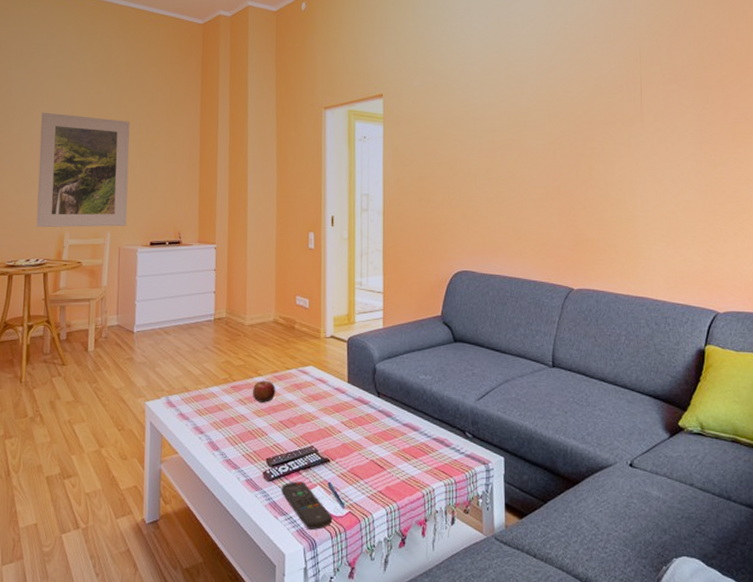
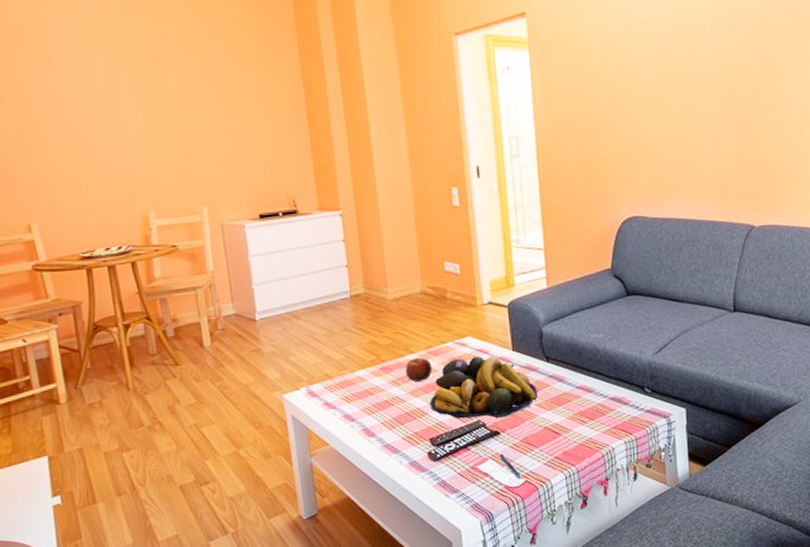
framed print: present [36,112,130,228] -> none [88,61,227,209]
fruit bowl: none [270,384,367,447] -> present [430,355,537,419]
remote control: present [281,481,332,530] -> none [449,457,508,503]

